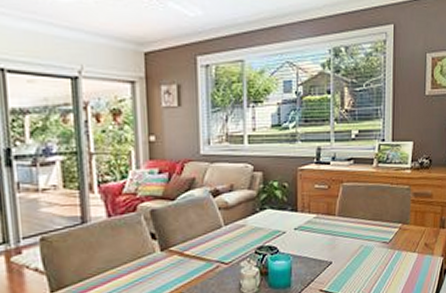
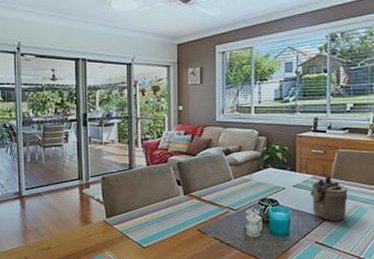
teapot: none [313,213,353,264] -> present [310,175,348,220]

